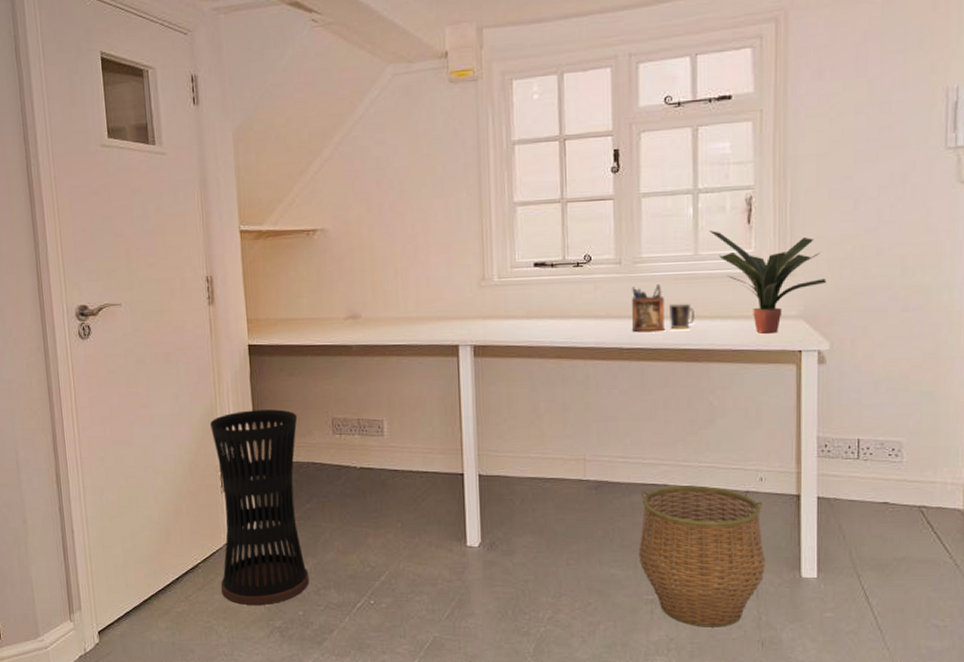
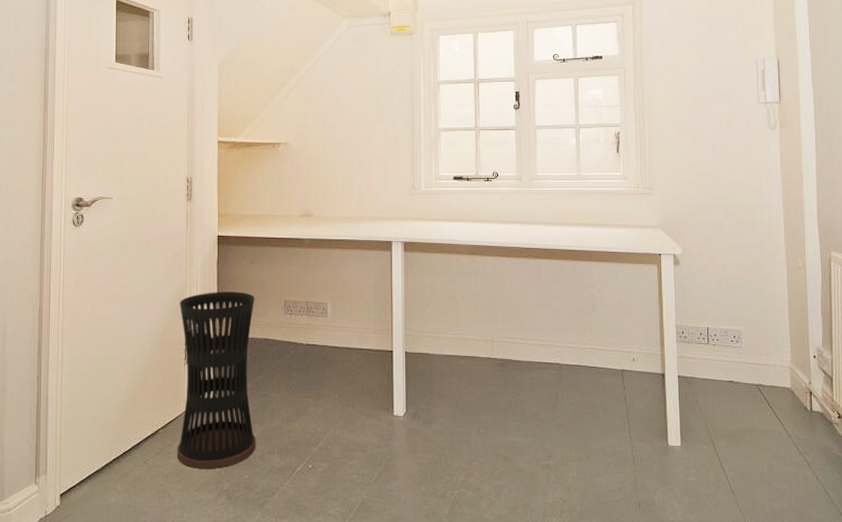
desk organizer: present [631,284,664,332] -> none [529,197,555,235]
basket: present [639,485,766,627] -> none [537,364,640,490]
mug: present [668,303,694,330] -> none [558,213,578,234]
potted plant: present [709,231,826,335] -> none [588,157,677,240]

